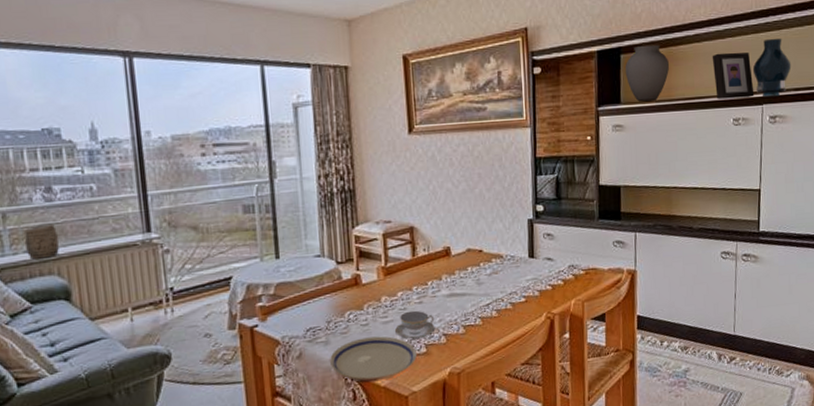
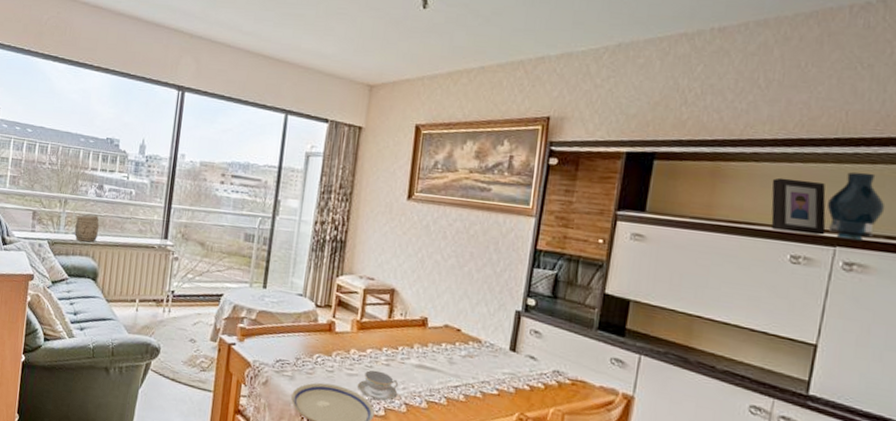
vase: present [625,44,669,102] -> none [656,154,714,217]

